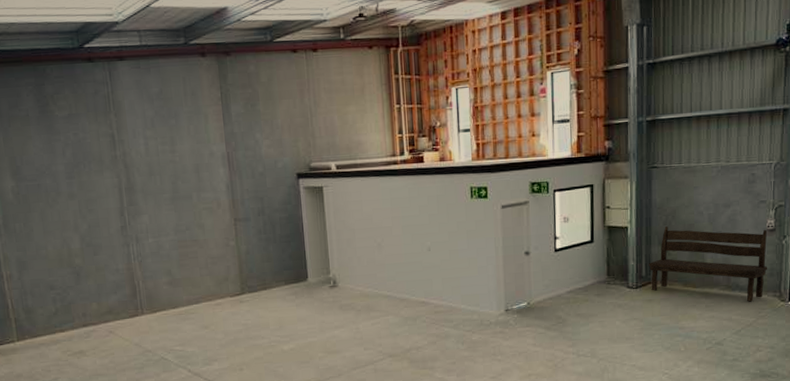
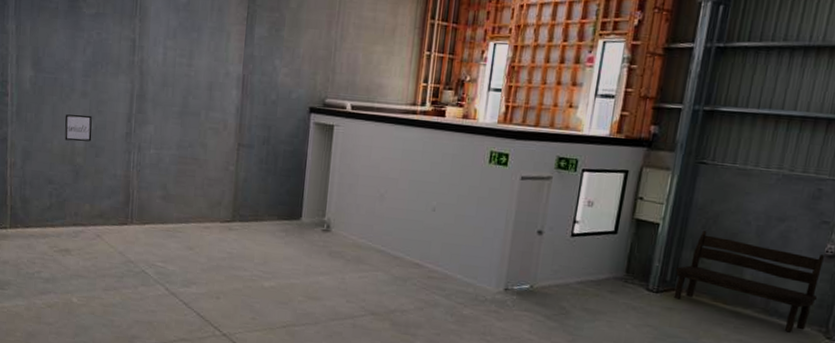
wall art: none [55,215,87,244] -> present [64,114,92,142]

